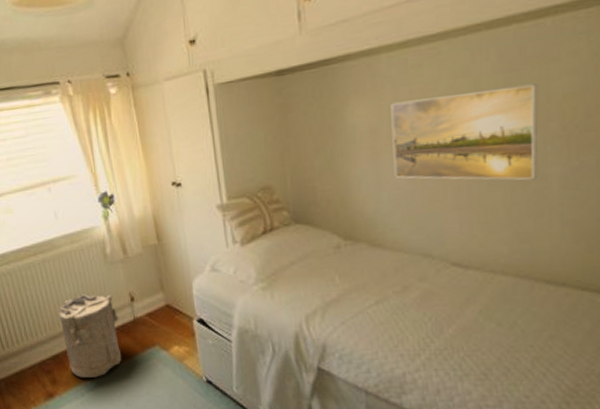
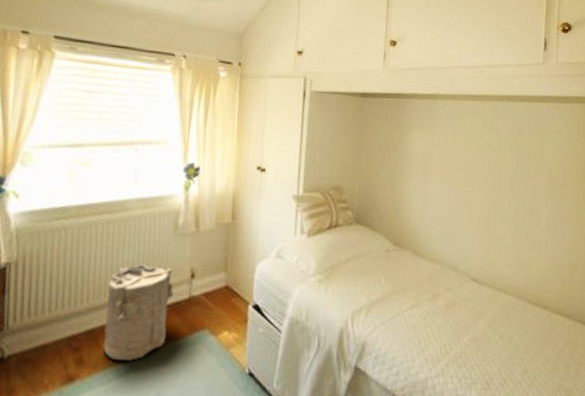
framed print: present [391,83,538,181] -> none [437,138,536,219]

